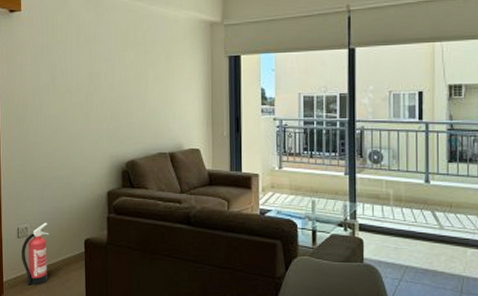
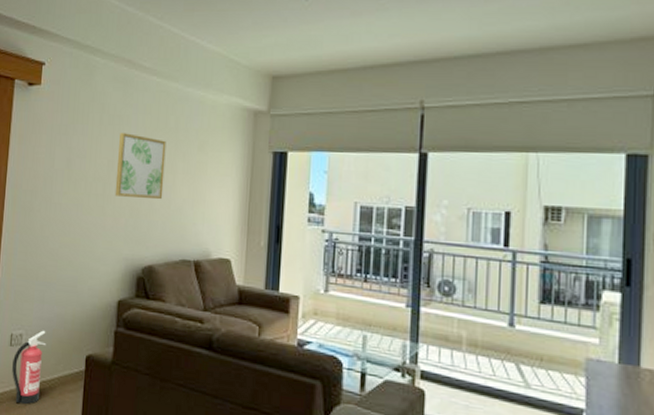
wall art: none [95,49,138,104] -> present [114,133,166,200]

